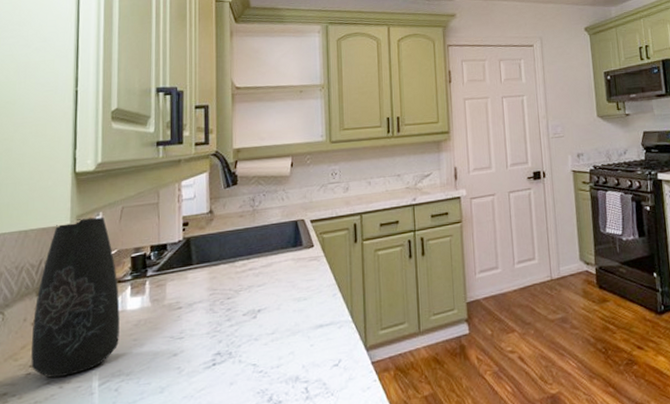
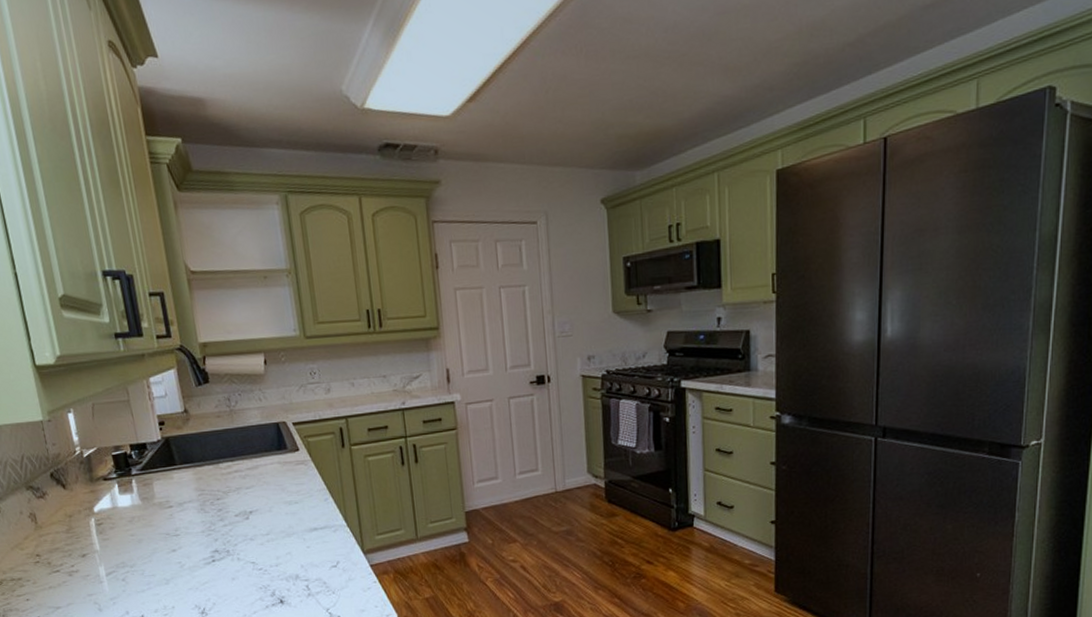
vase: present [31,217,120,378] -> none [26,413,117,566]

